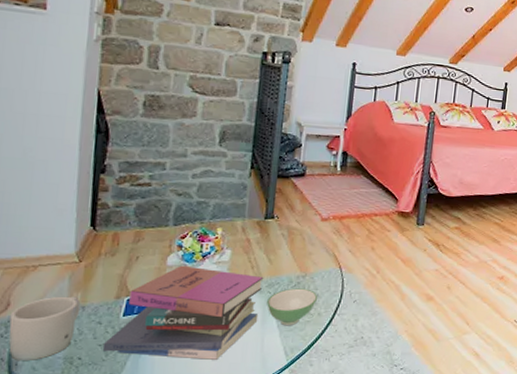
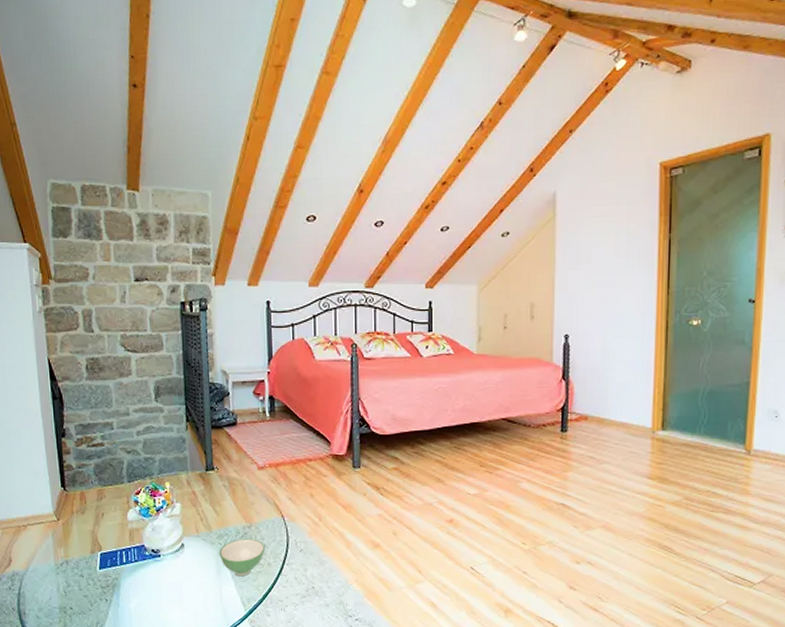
mug: present [8,296,81,362] -> none [13,552,65,611]
books: present [102,265,264,360] -> none [87,520,214,610]

